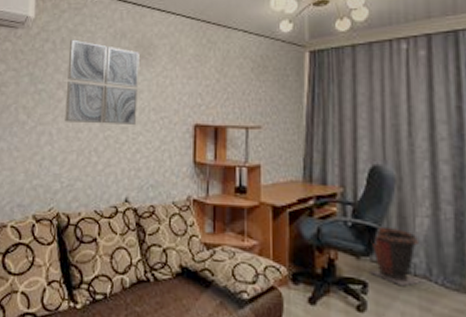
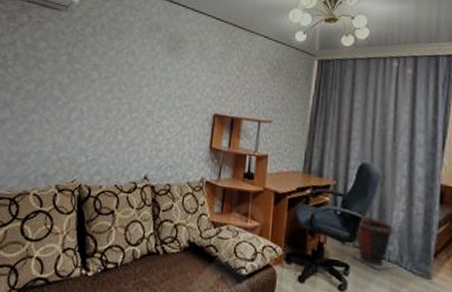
wall art: present [65,39,140,124] -> none [96,26,172,109]

